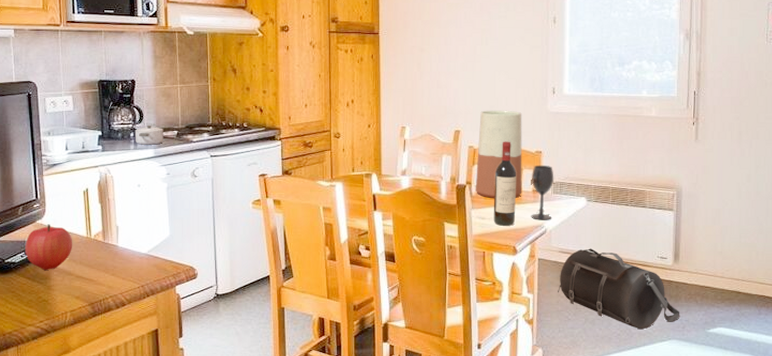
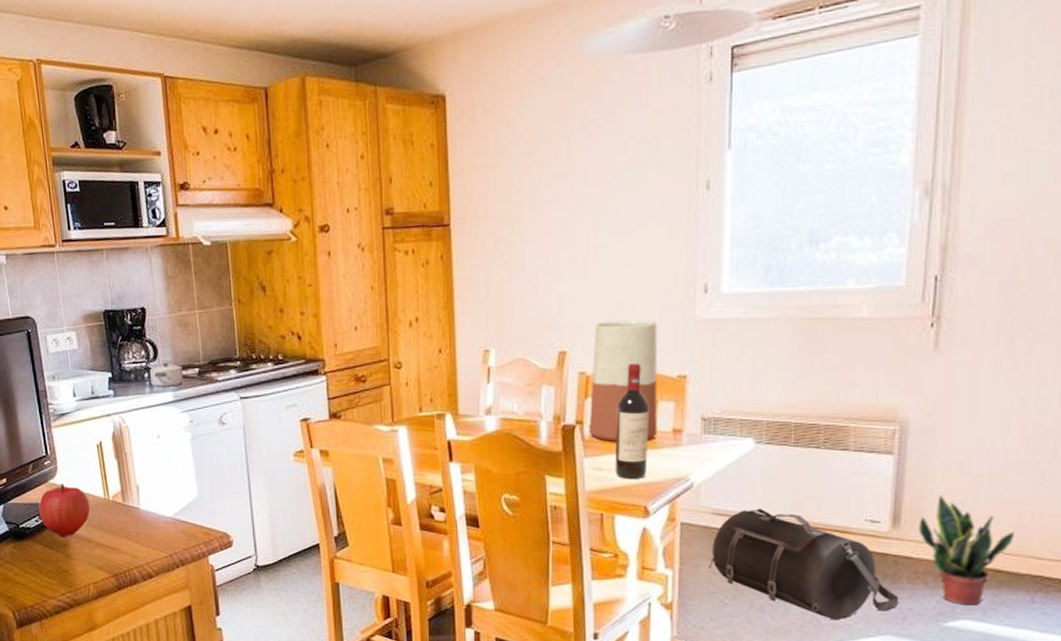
wine glass: present [531,165,554,220] -> none [670,394,706,471]
potted plant: none [690,240,747,317] -> present [918,495,1014,605]

